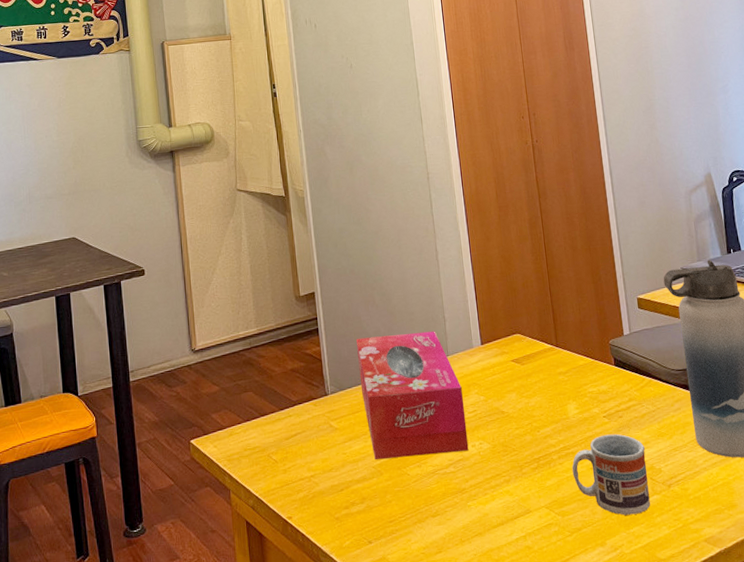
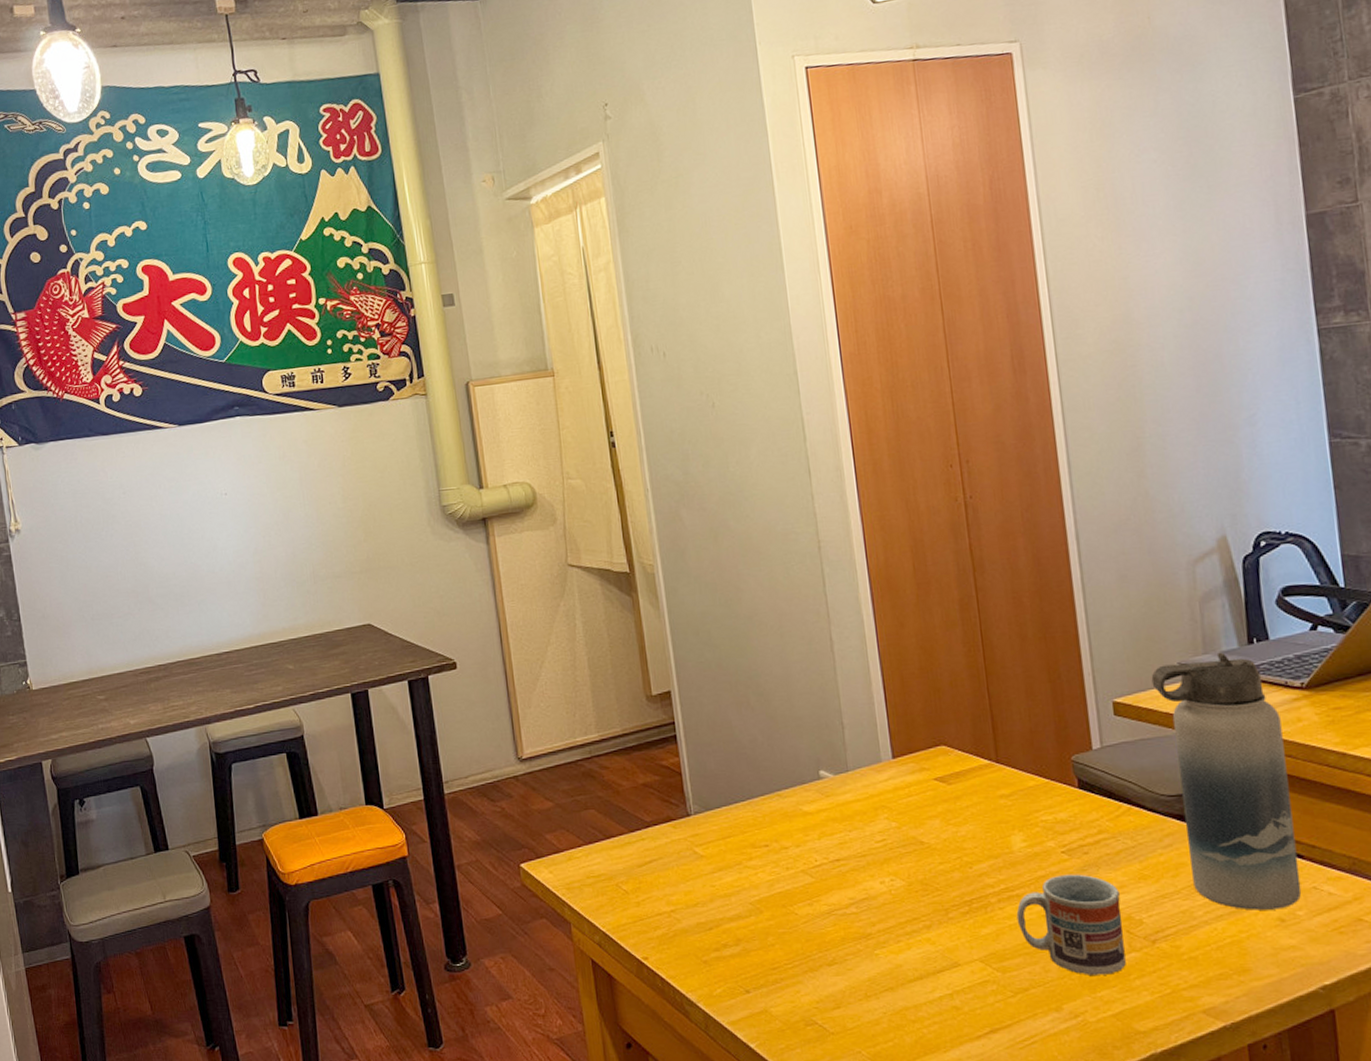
tissue box: present [356,331,469,459] -> none [726,740,876,894]

